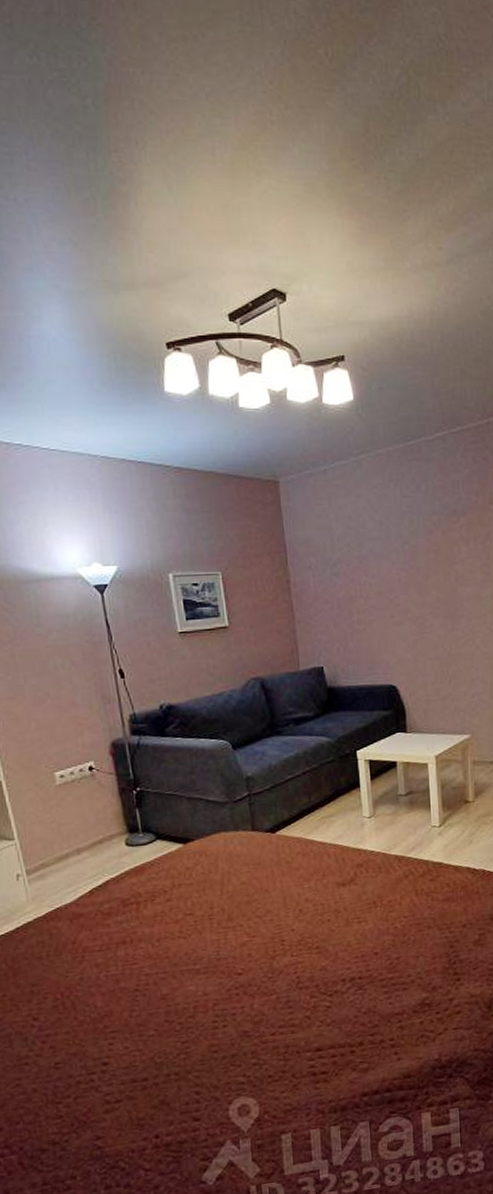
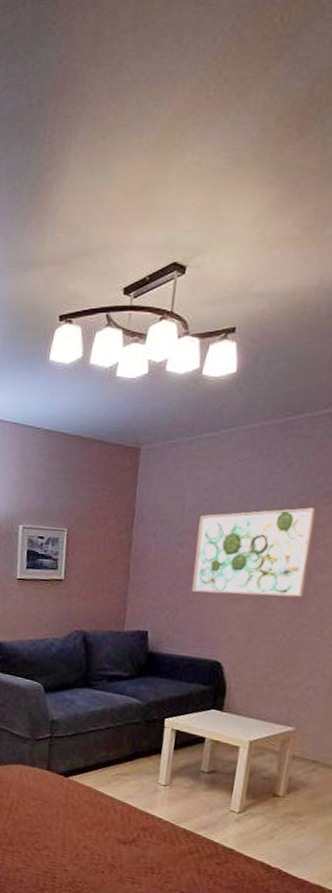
wall art: none [349,526,453,620] -> present [192,507,317,597]

